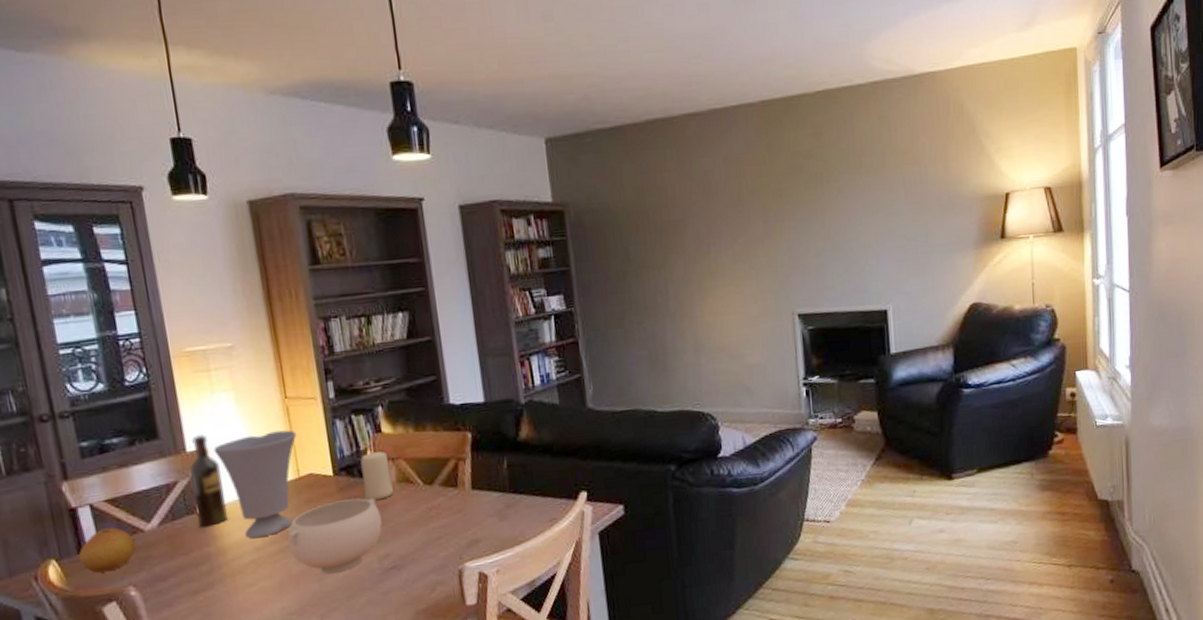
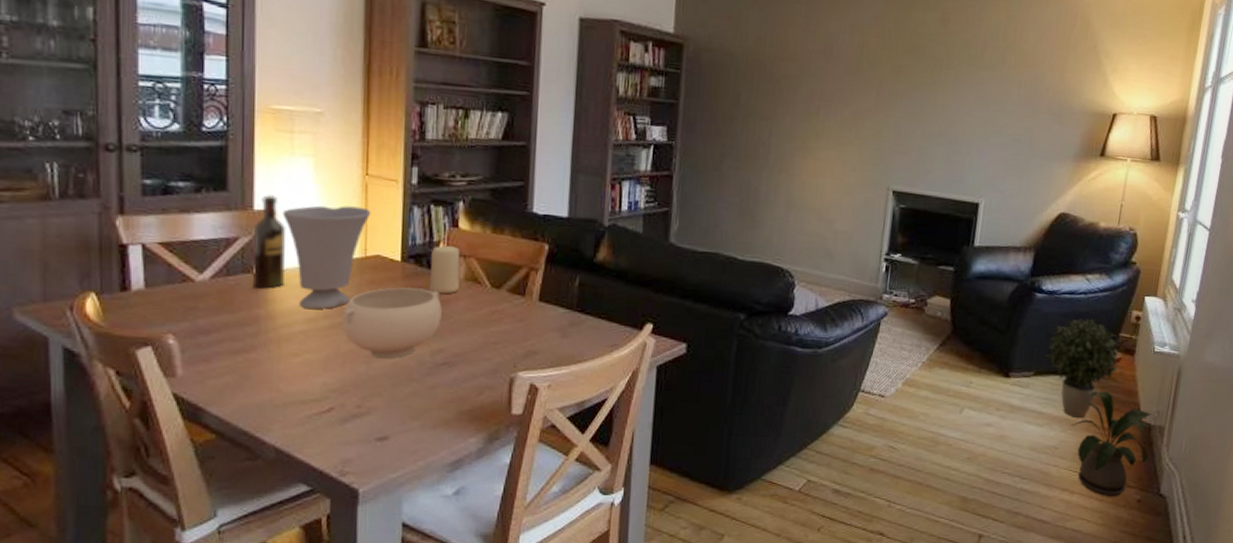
fruit: present [78,527,137,573] -> none [120,271,184,315]
potted plant: none [986,404,1063,508] -> present [1046,317,1123,418]
house plant: none [1025,475,1113,583] -> present [1070,391,1154,496]

